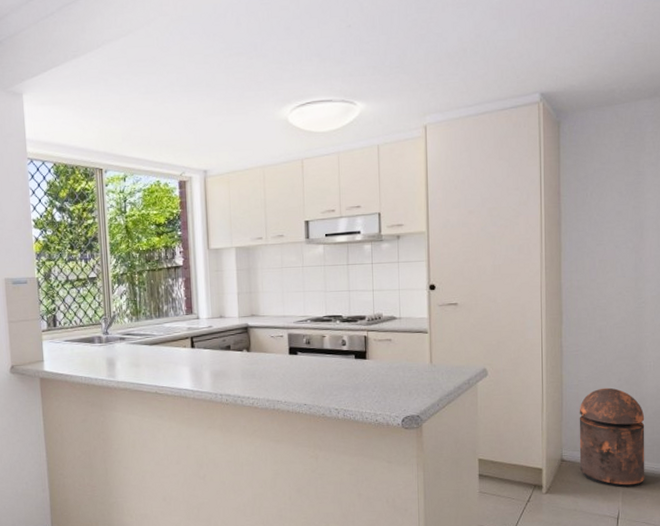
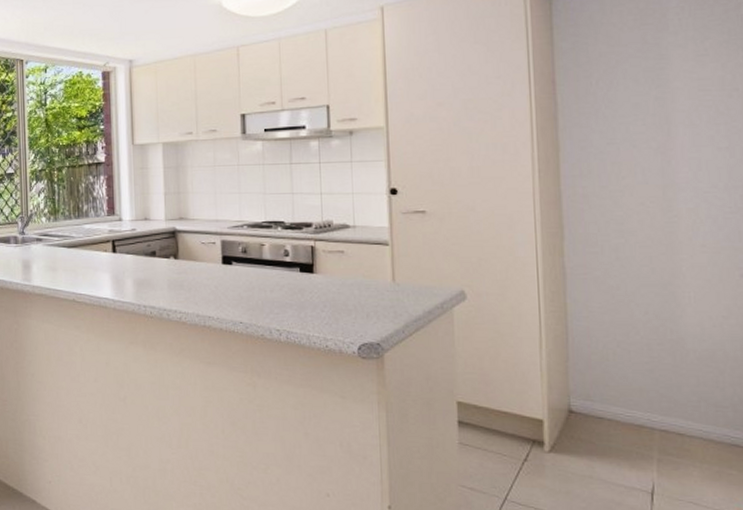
trash can: present [579,387,645,488] -> none [591,322,690,454]

